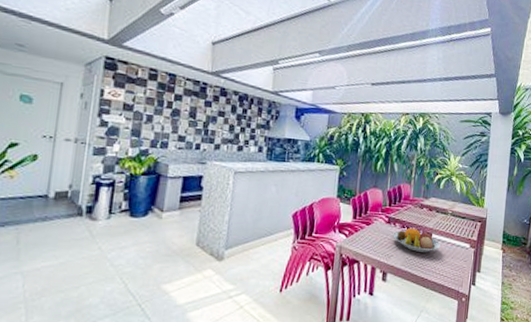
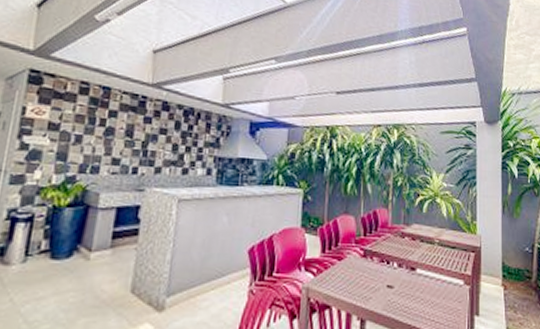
fruit bowl: present [393,227,441,252] -> none [370,261,428,292]

